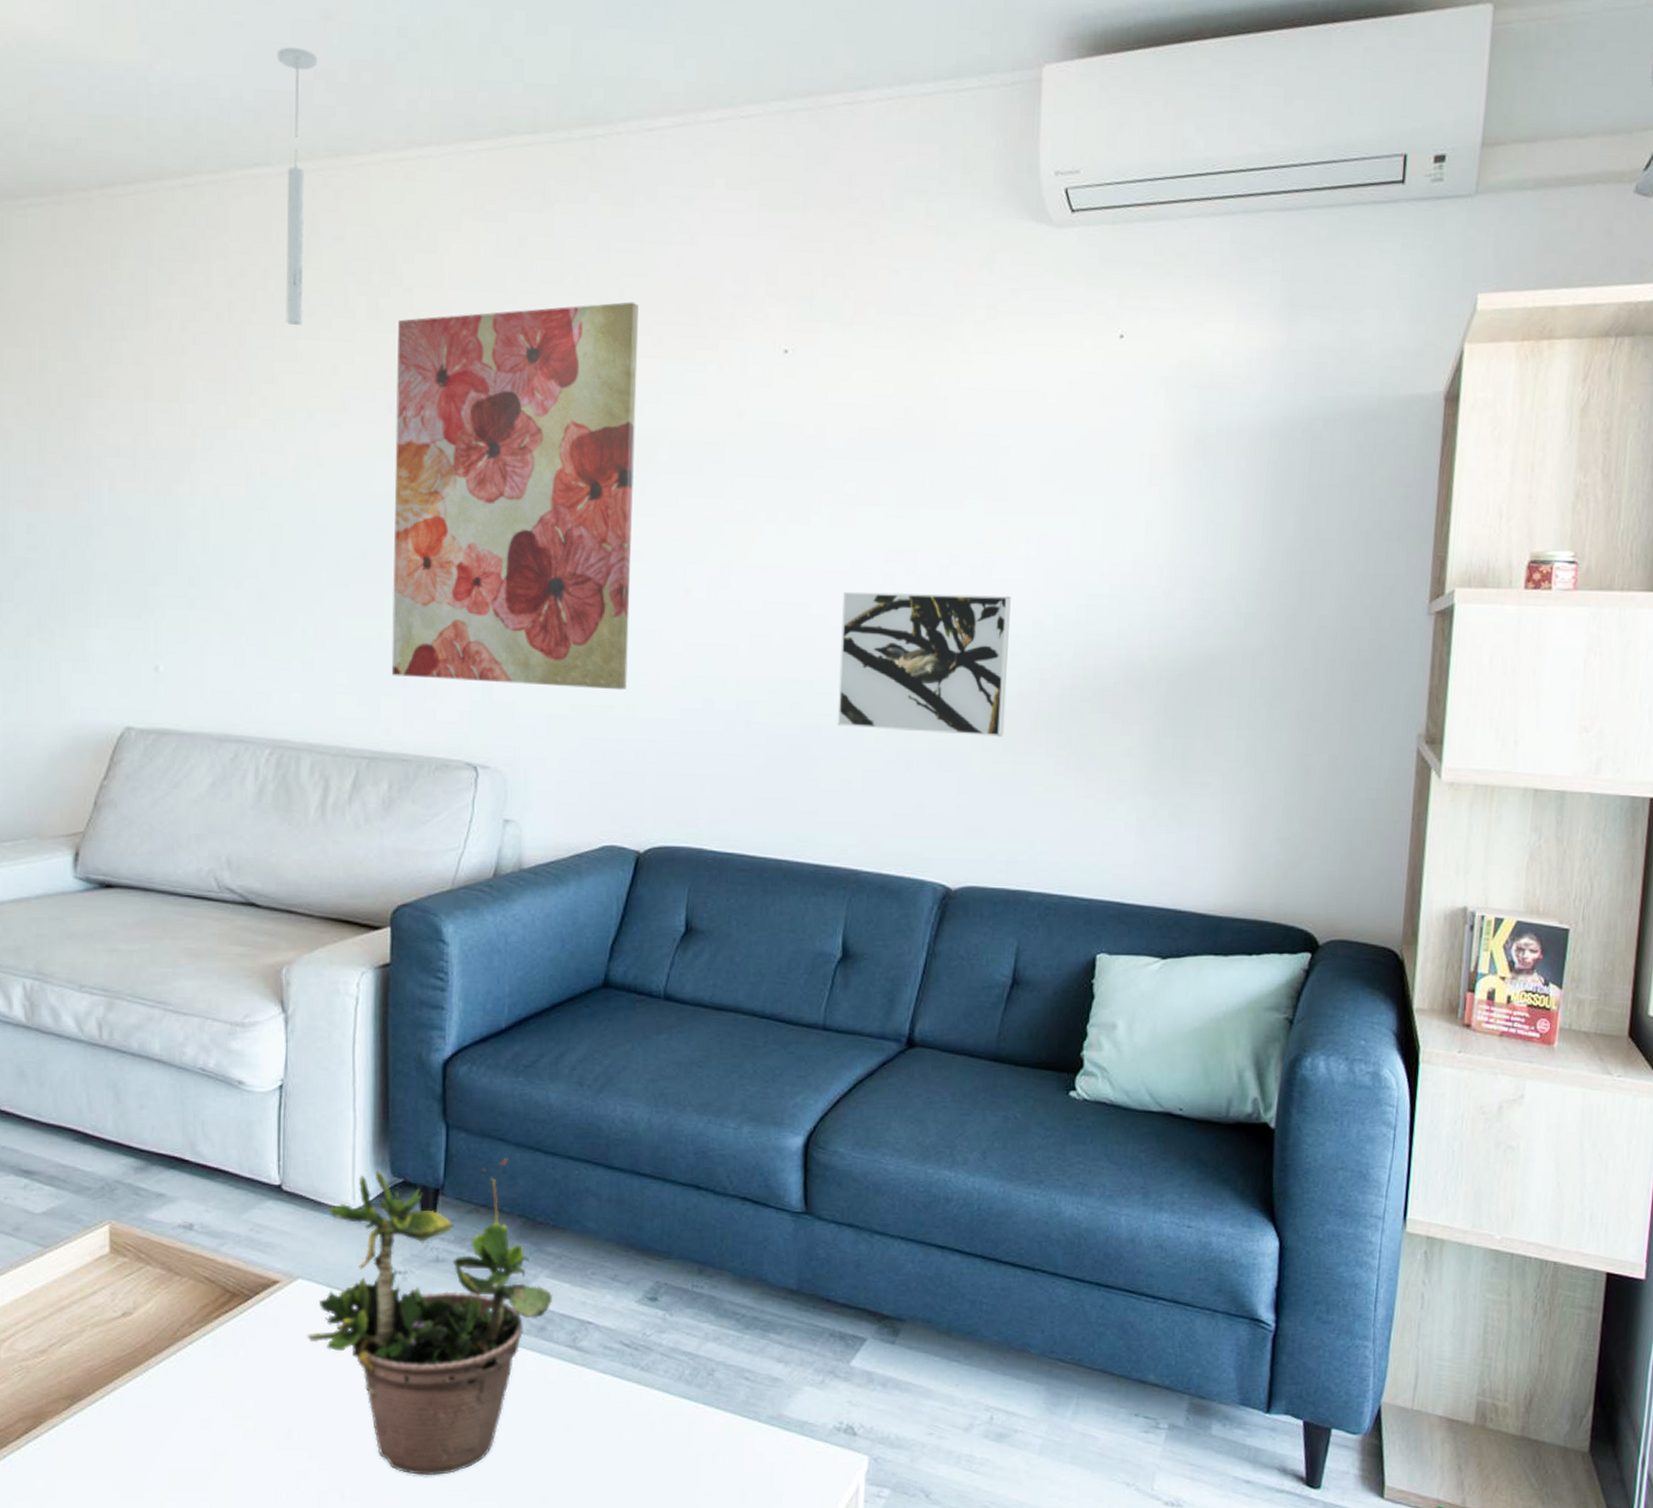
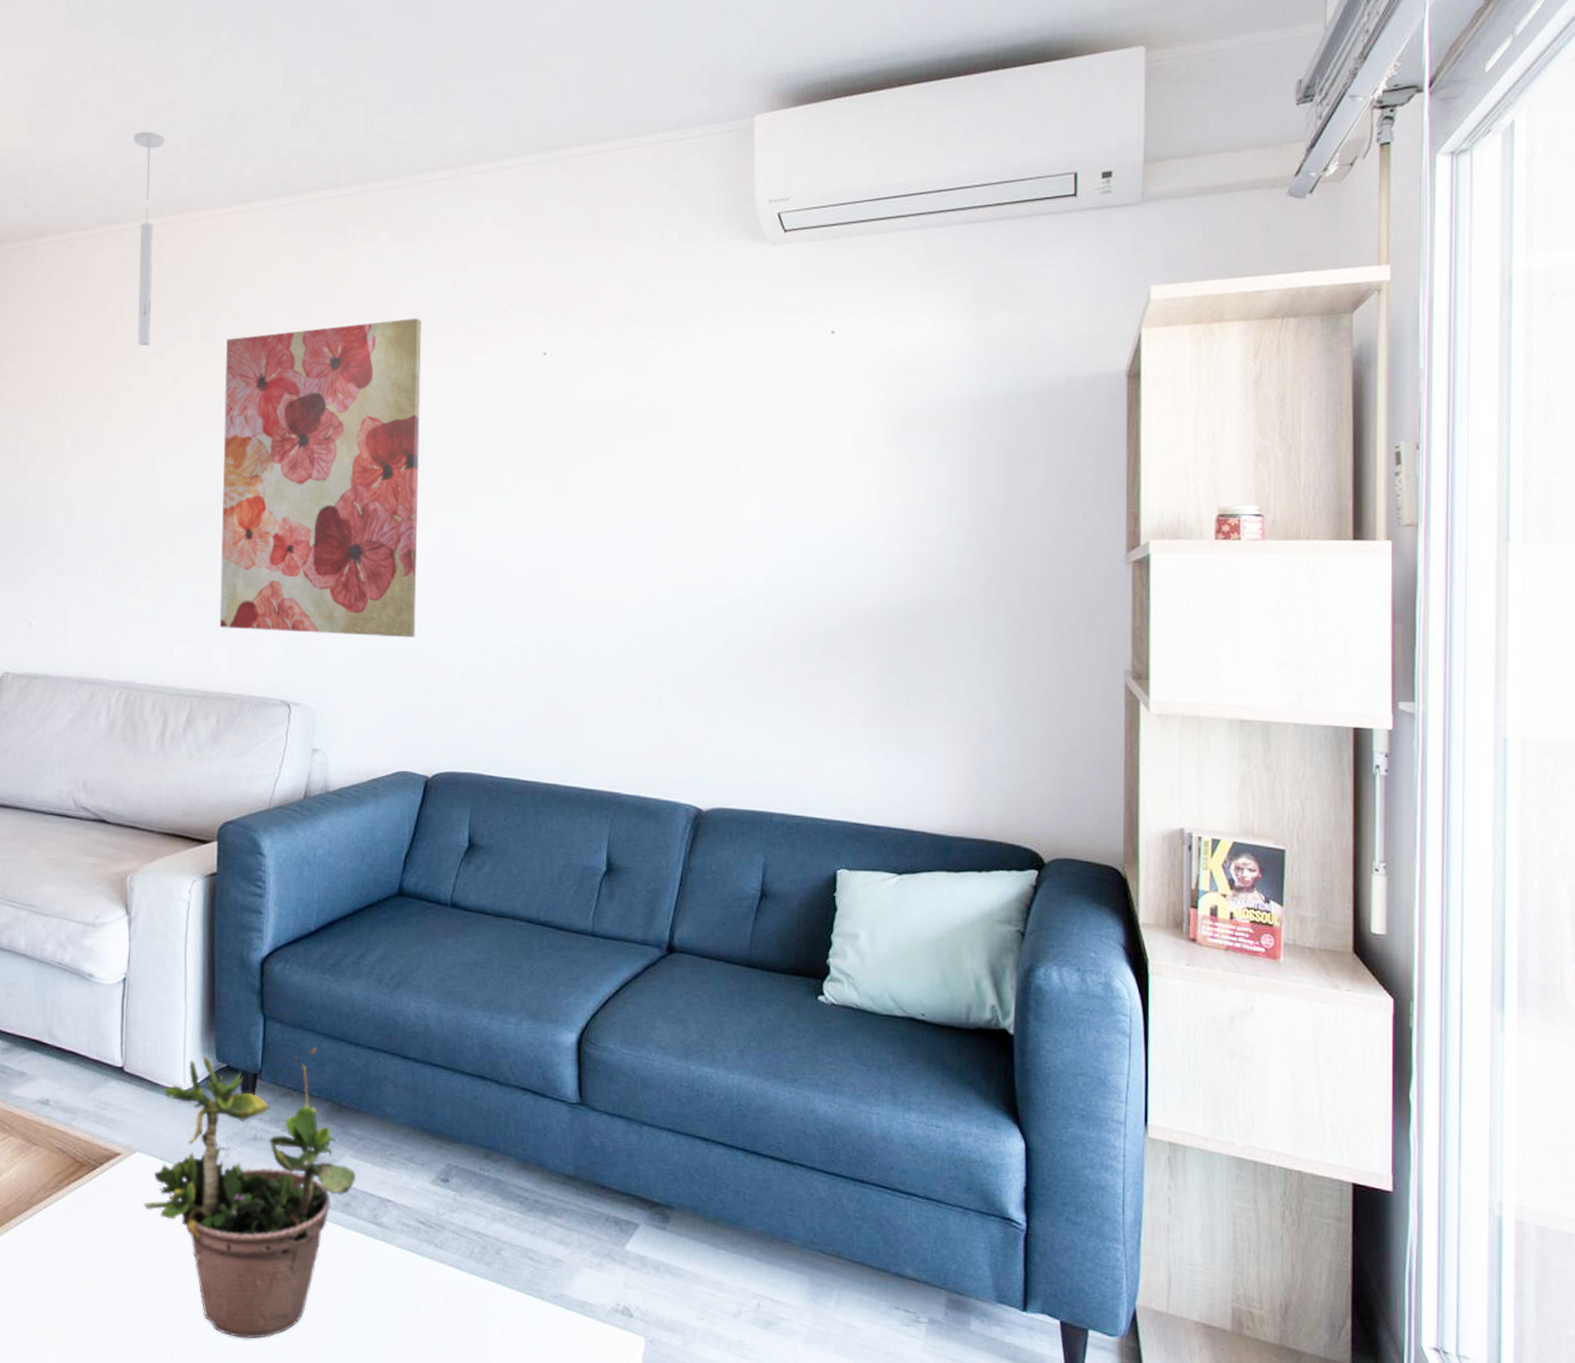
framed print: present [837,591,1011,737] -> none [596,552,746,675]

